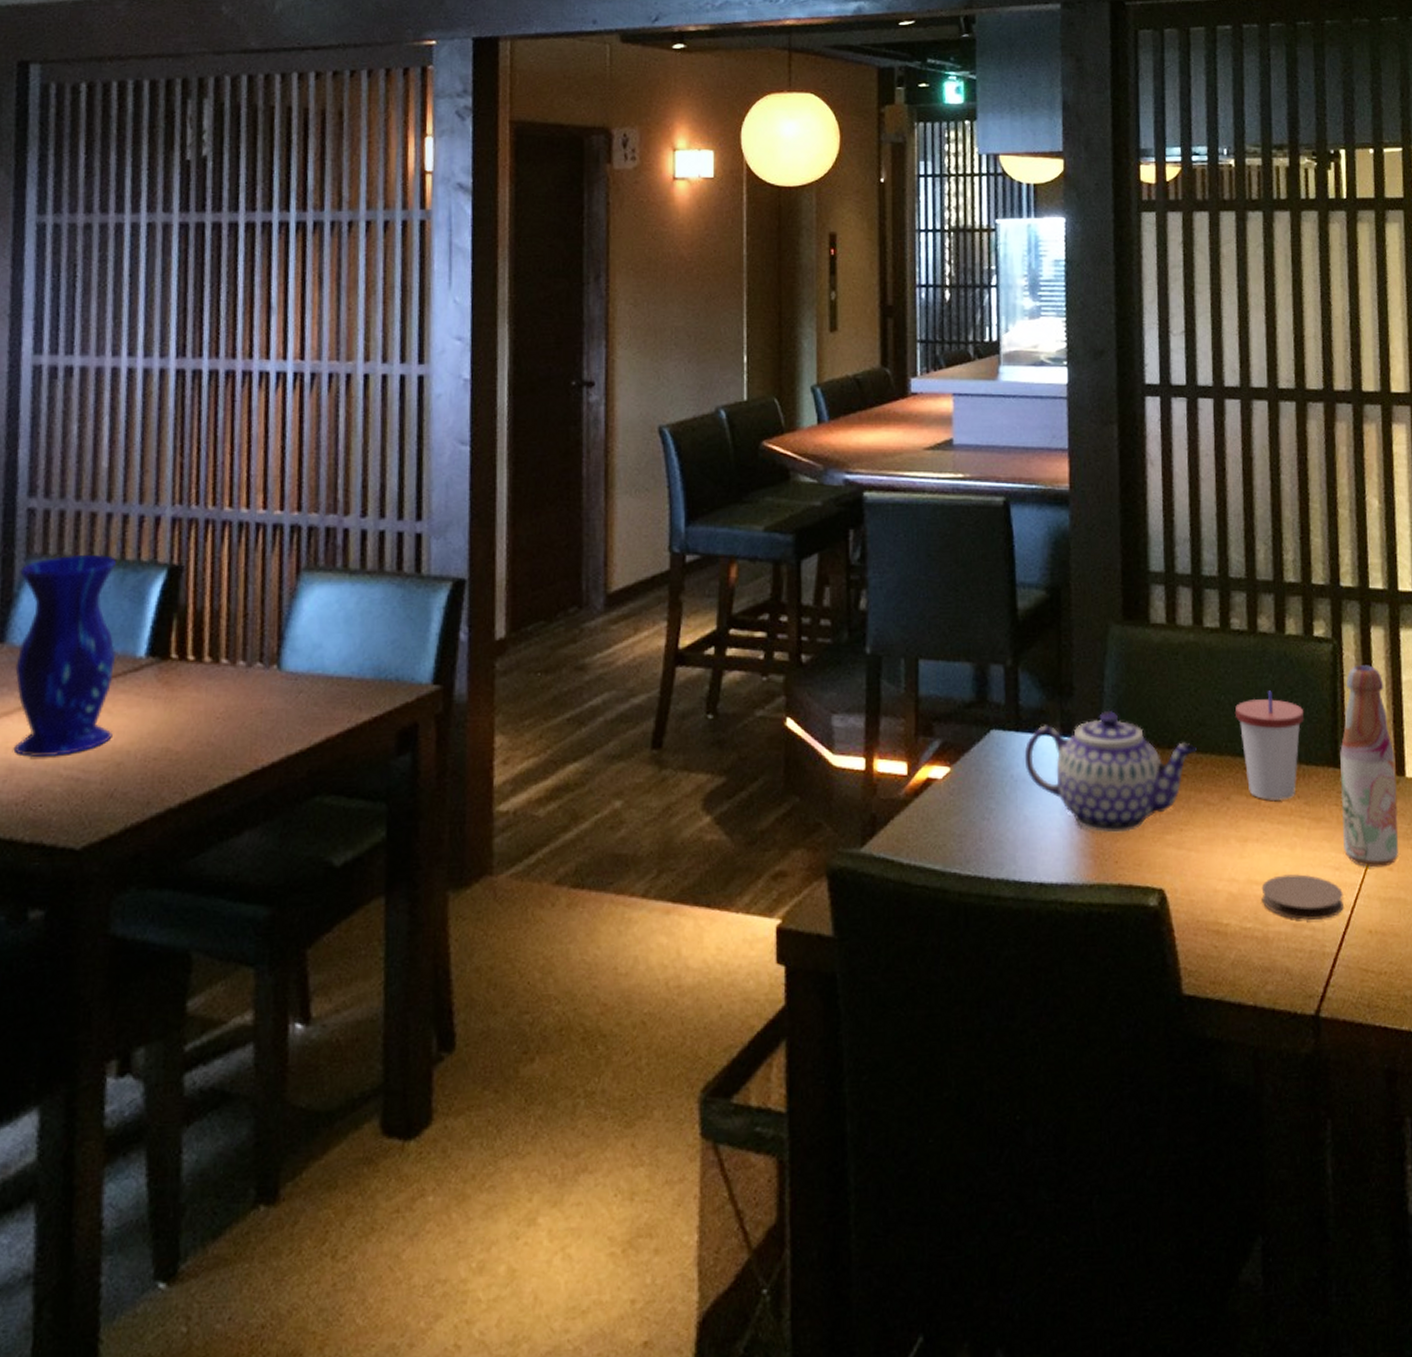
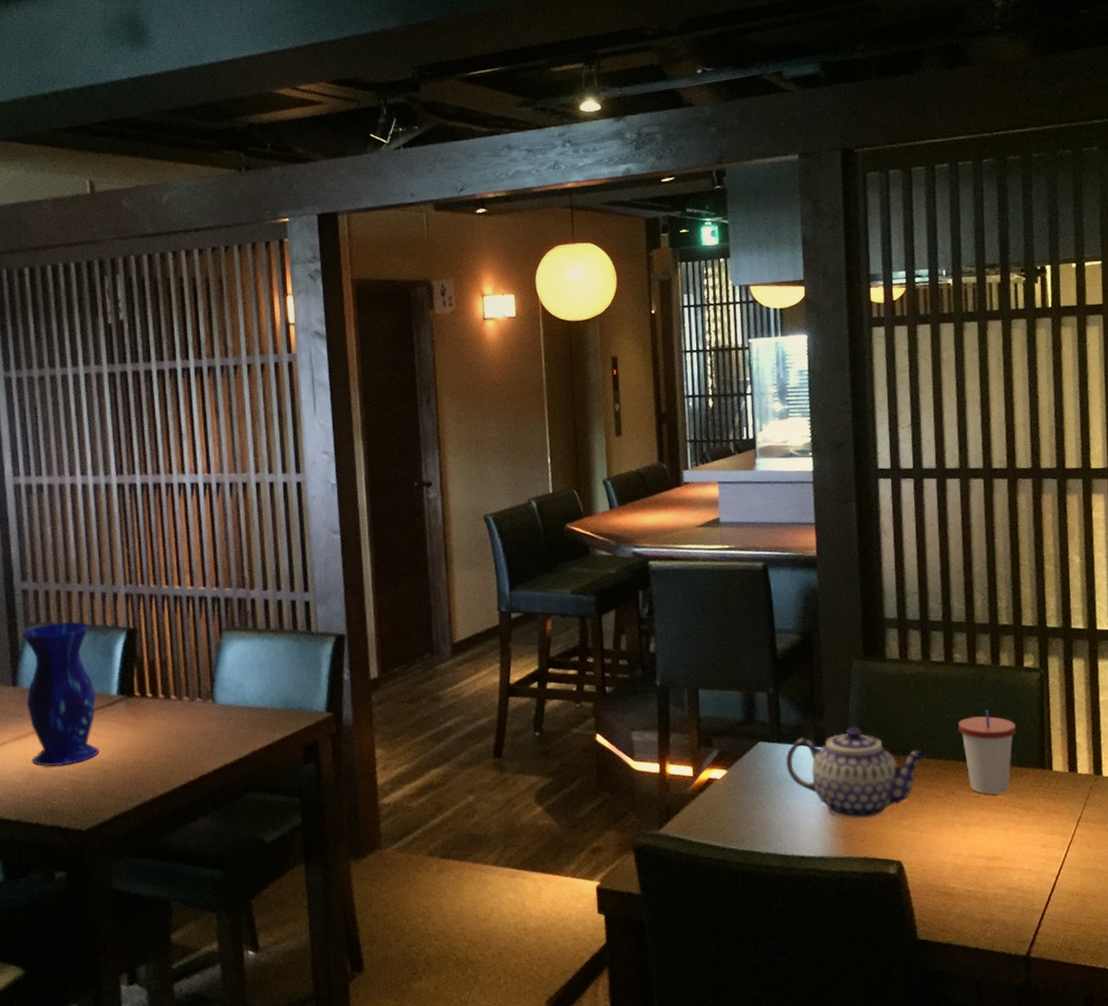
coaster: present [1261,874,1344,920] -> none [981,850,1050,885]
bottle: present [1340,665,1399,868] -> none [1047,689,1097,846]

